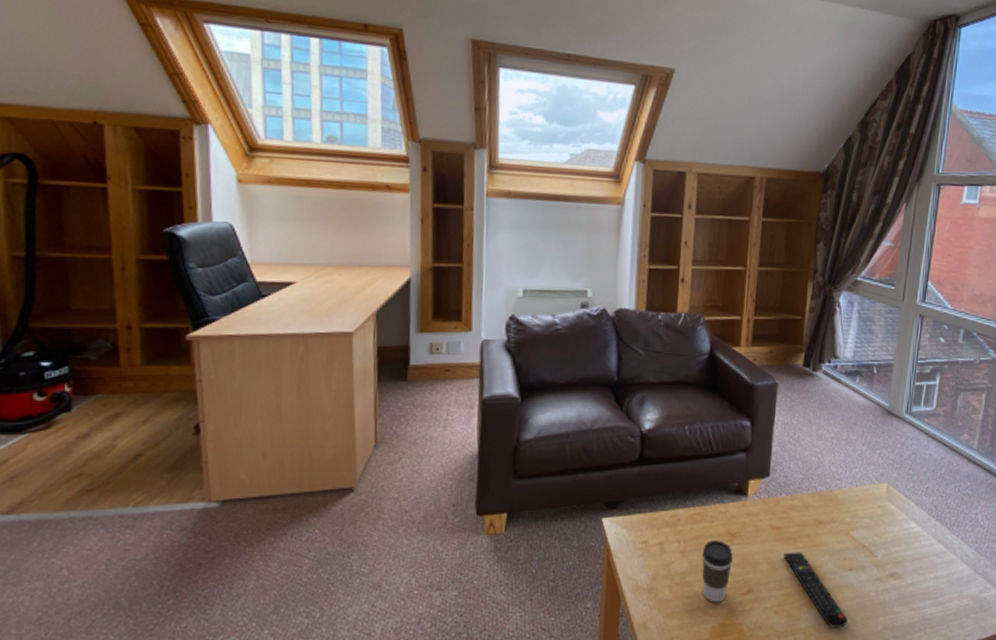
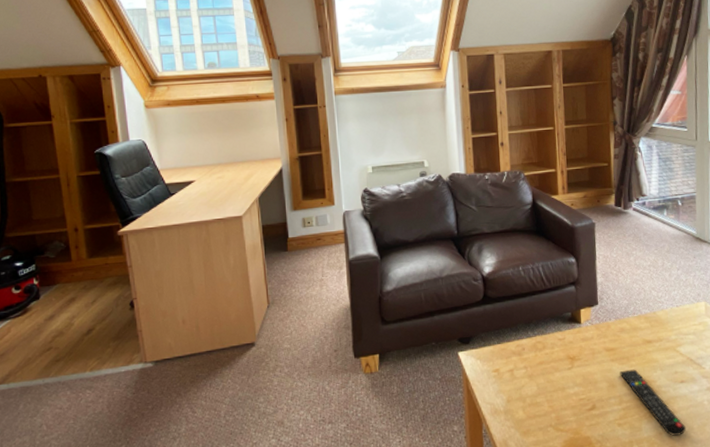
coffee cup: present [702,540,733,603] -> none [547,364,575,420]

